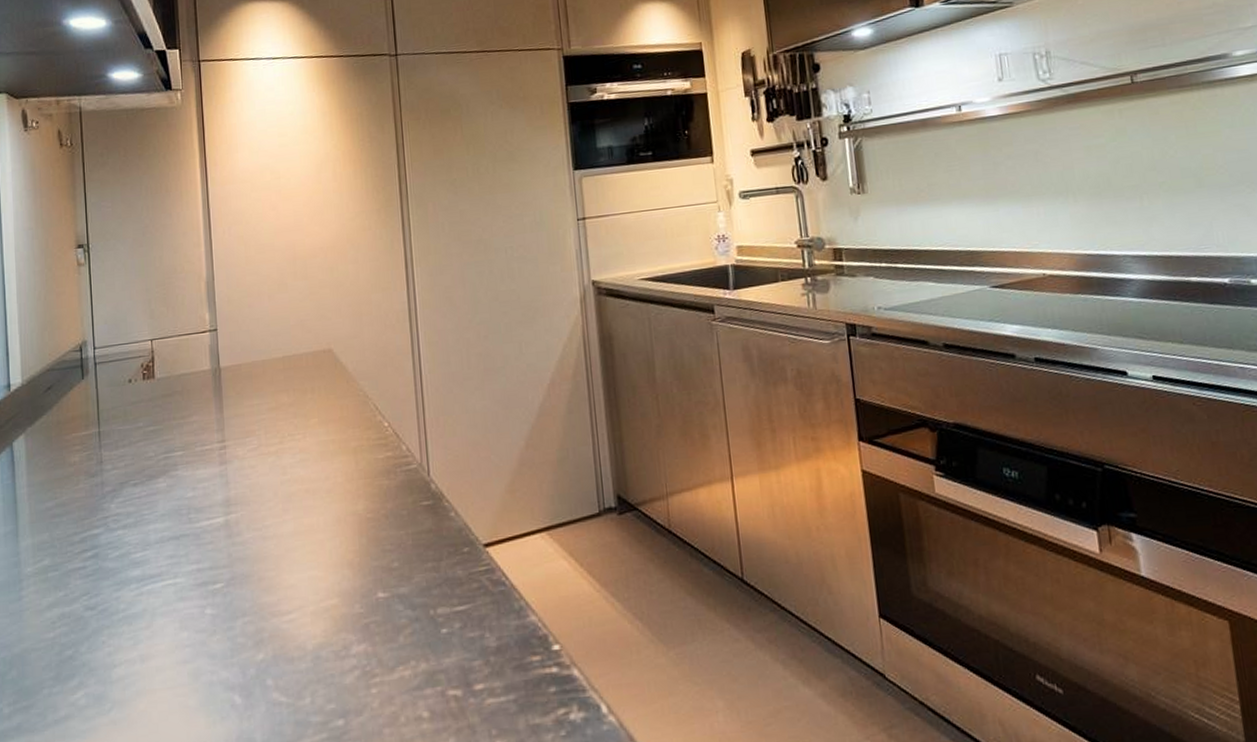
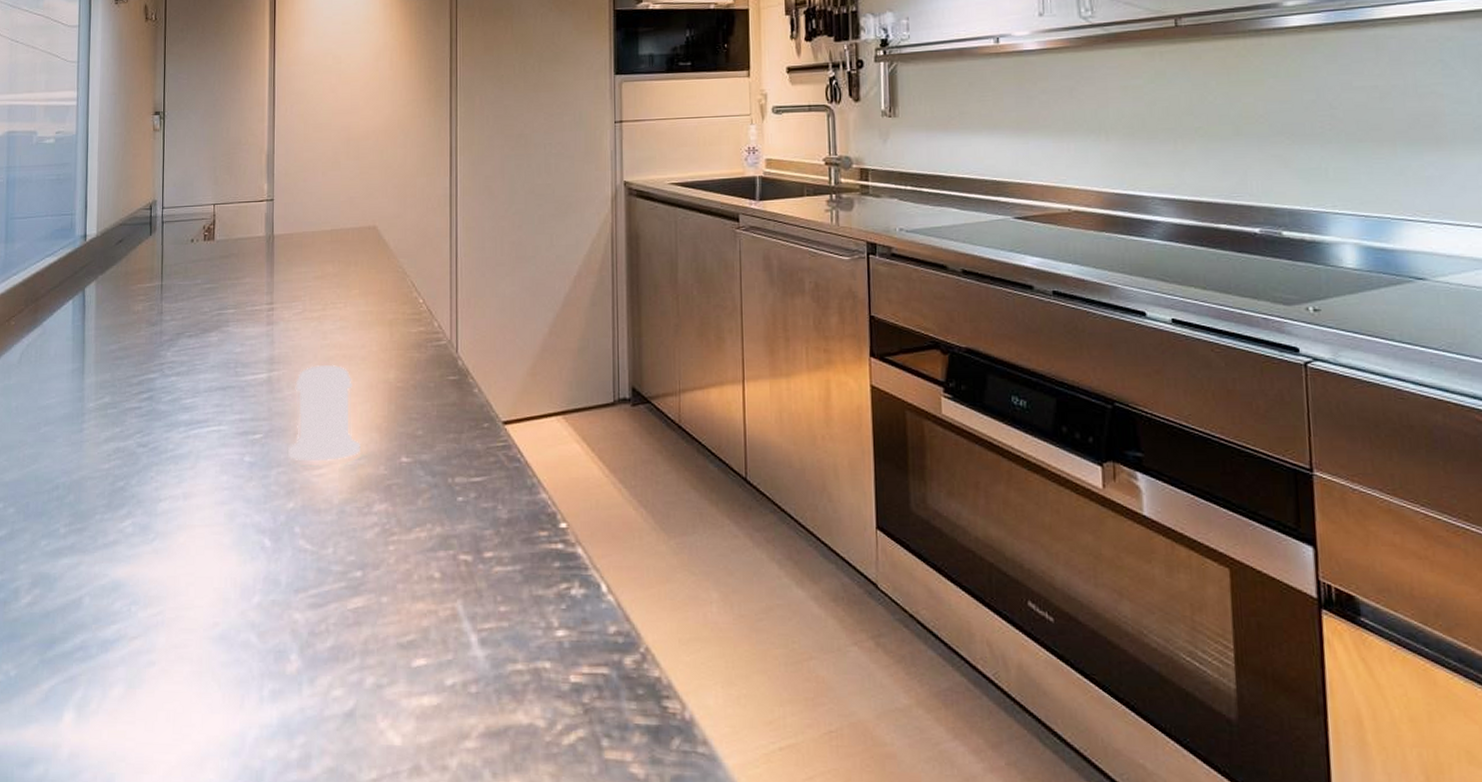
salt shaker: none [253,500,333,608] -> present [288,364,360,462]

